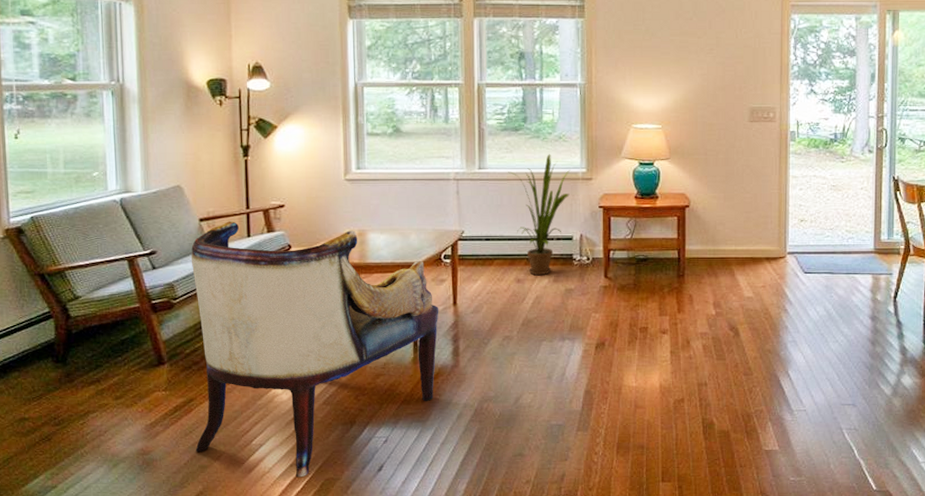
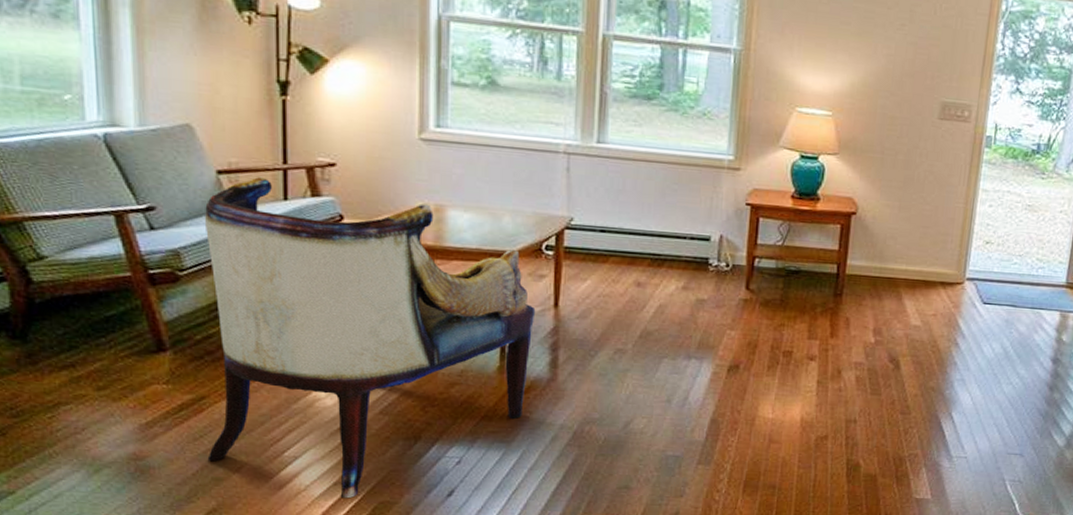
house plant: present [508,154,571,276] -> none [635,133,714,281]

